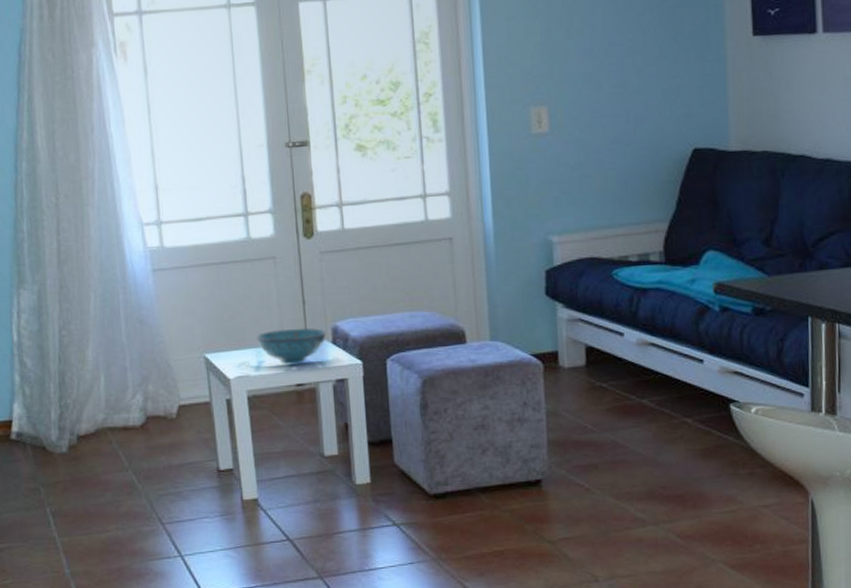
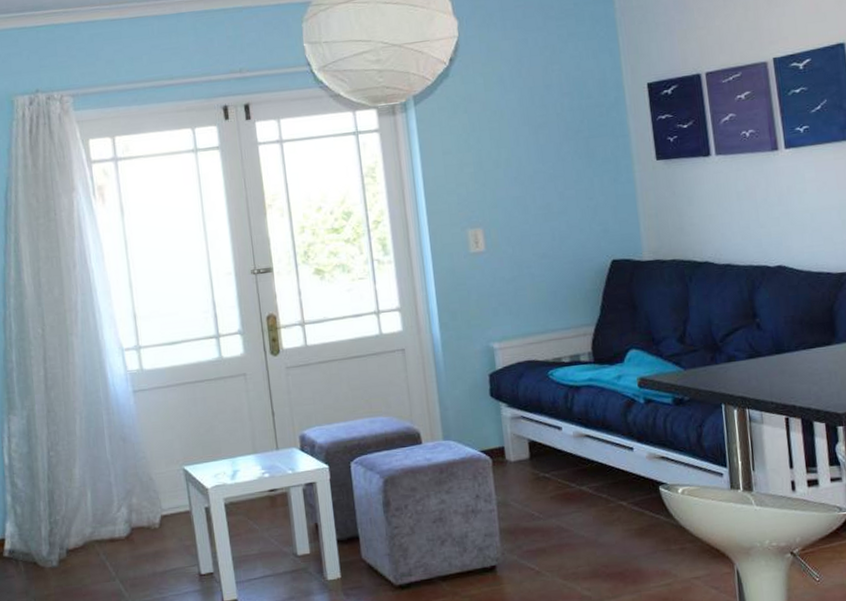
bowl: present [256,327,326,364] -> none [231,437,294,472]

